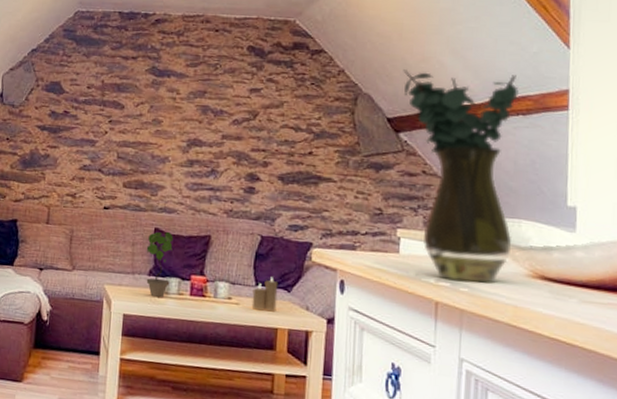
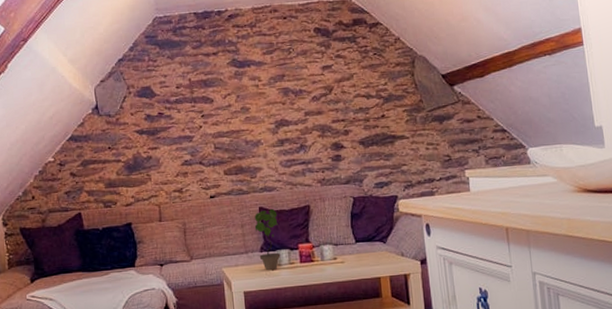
candle: present [251,277,278,312] -> none [354,232,377,265]
vase: present [403,69,519,284] -> none [448,22,558,207]

